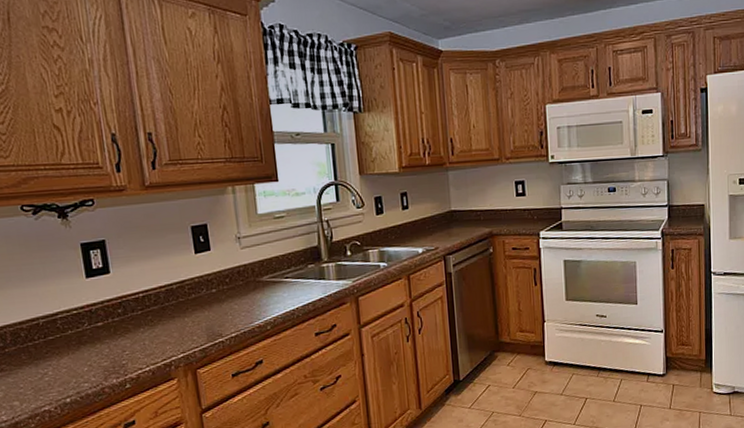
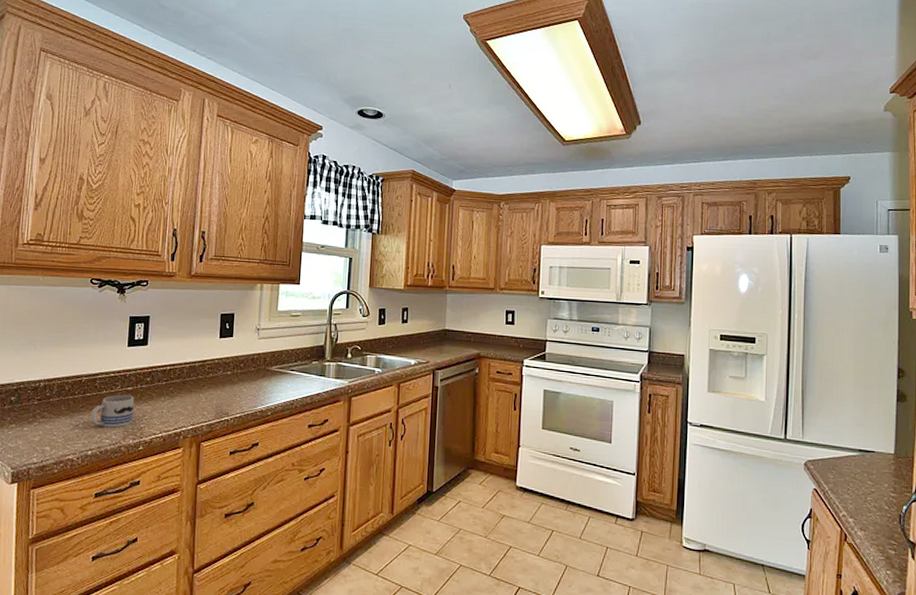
mug: none [59,331,112,371] -> present [90,394,135,428]

